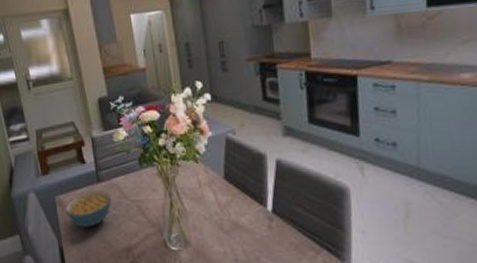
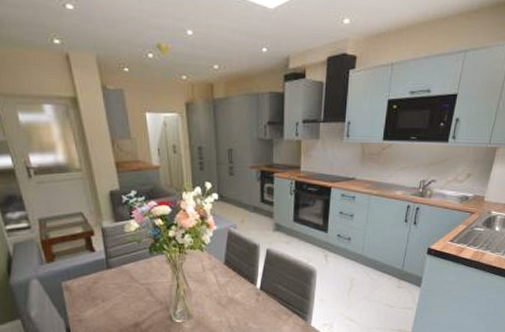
cereal bowl: present [65,190,112,227] -> none [72,275,122,309]

